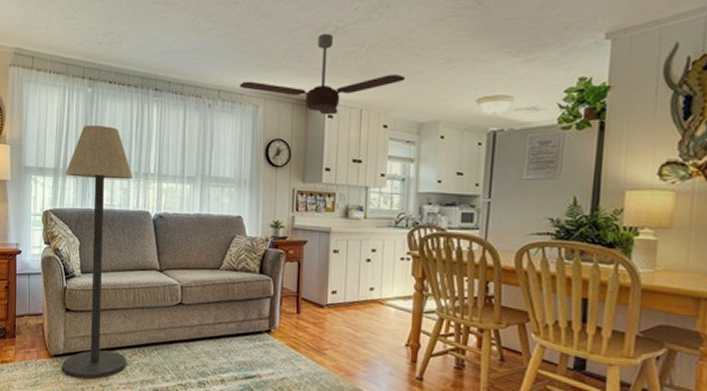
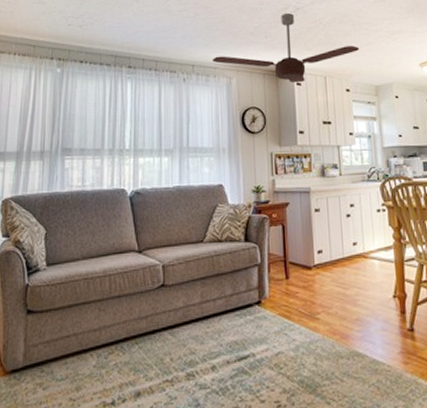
floor lamp: present [61,125,133,379] -> none [20,104,106,396]

